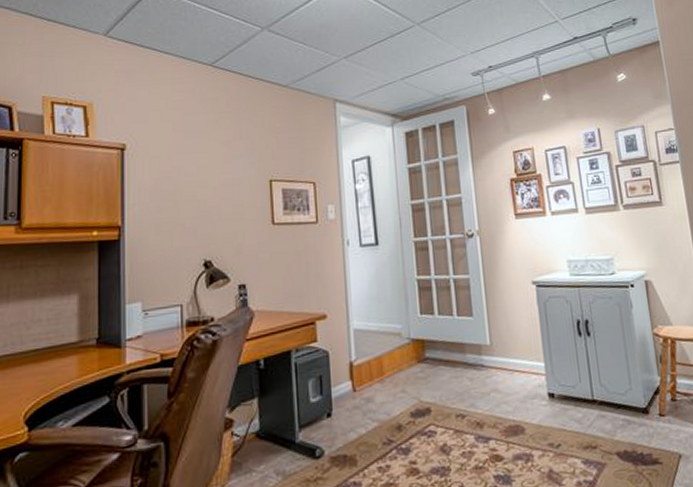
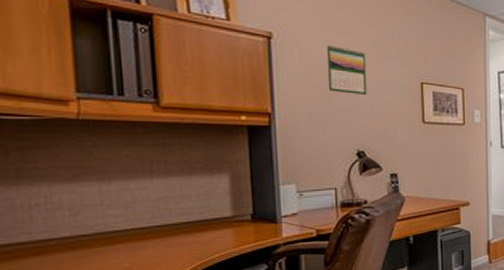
calendar: none [176,150,215,200] -> present [326,45,367,96]

